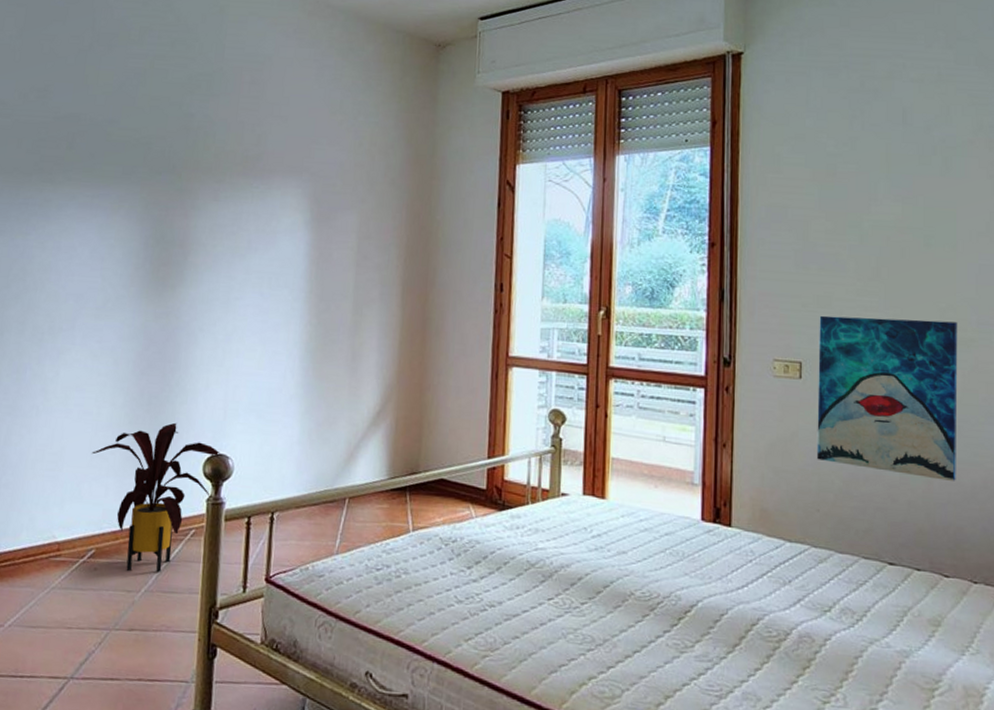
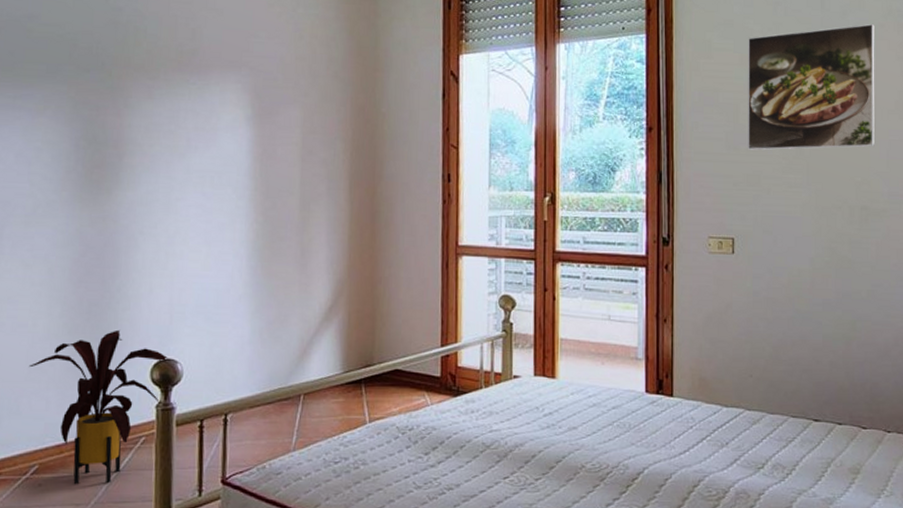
wall art: present [816,315,958,481] -> none [749,193,872,341]
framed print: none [819,139,963,271] -> present [748,23,875,150]

